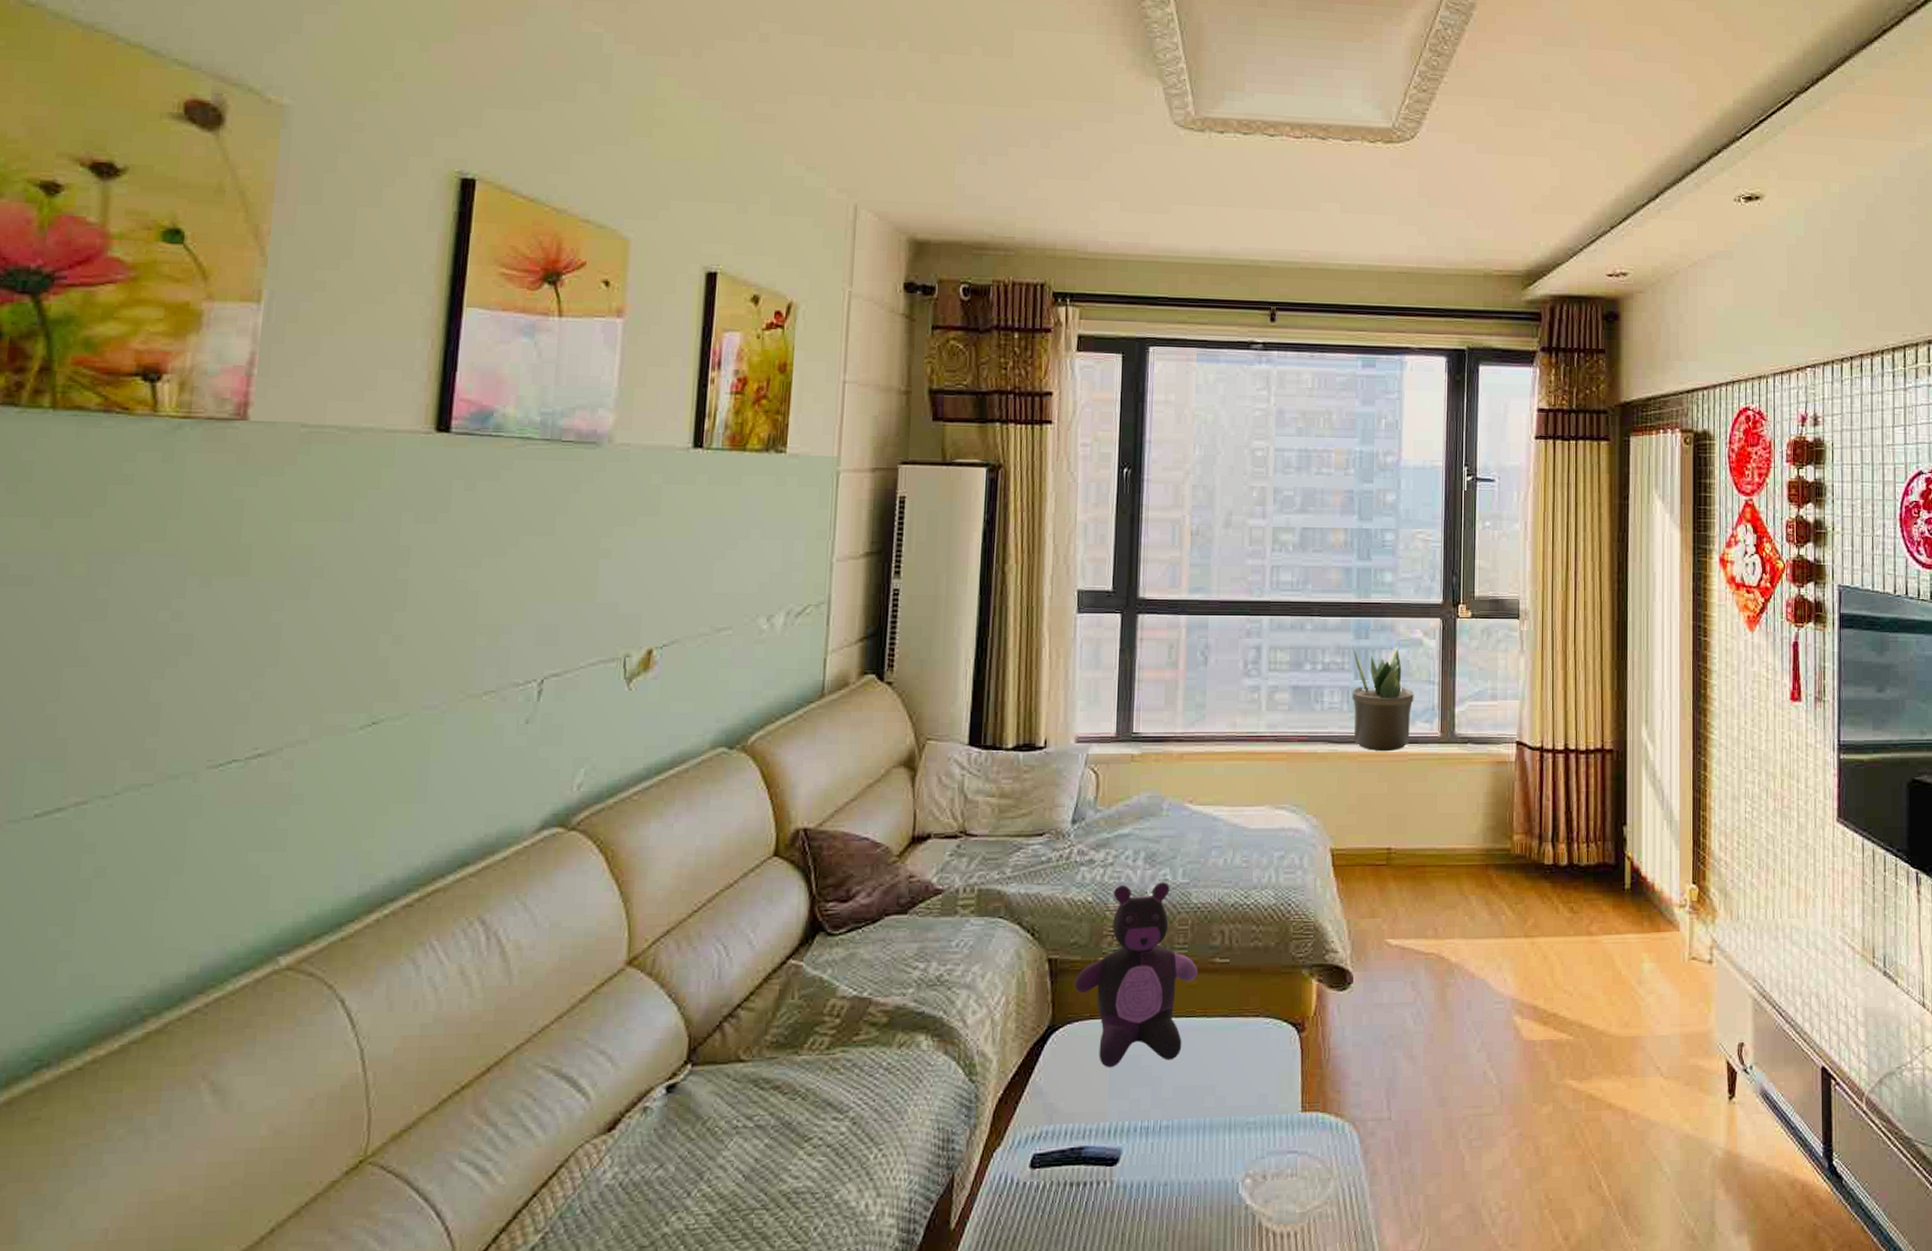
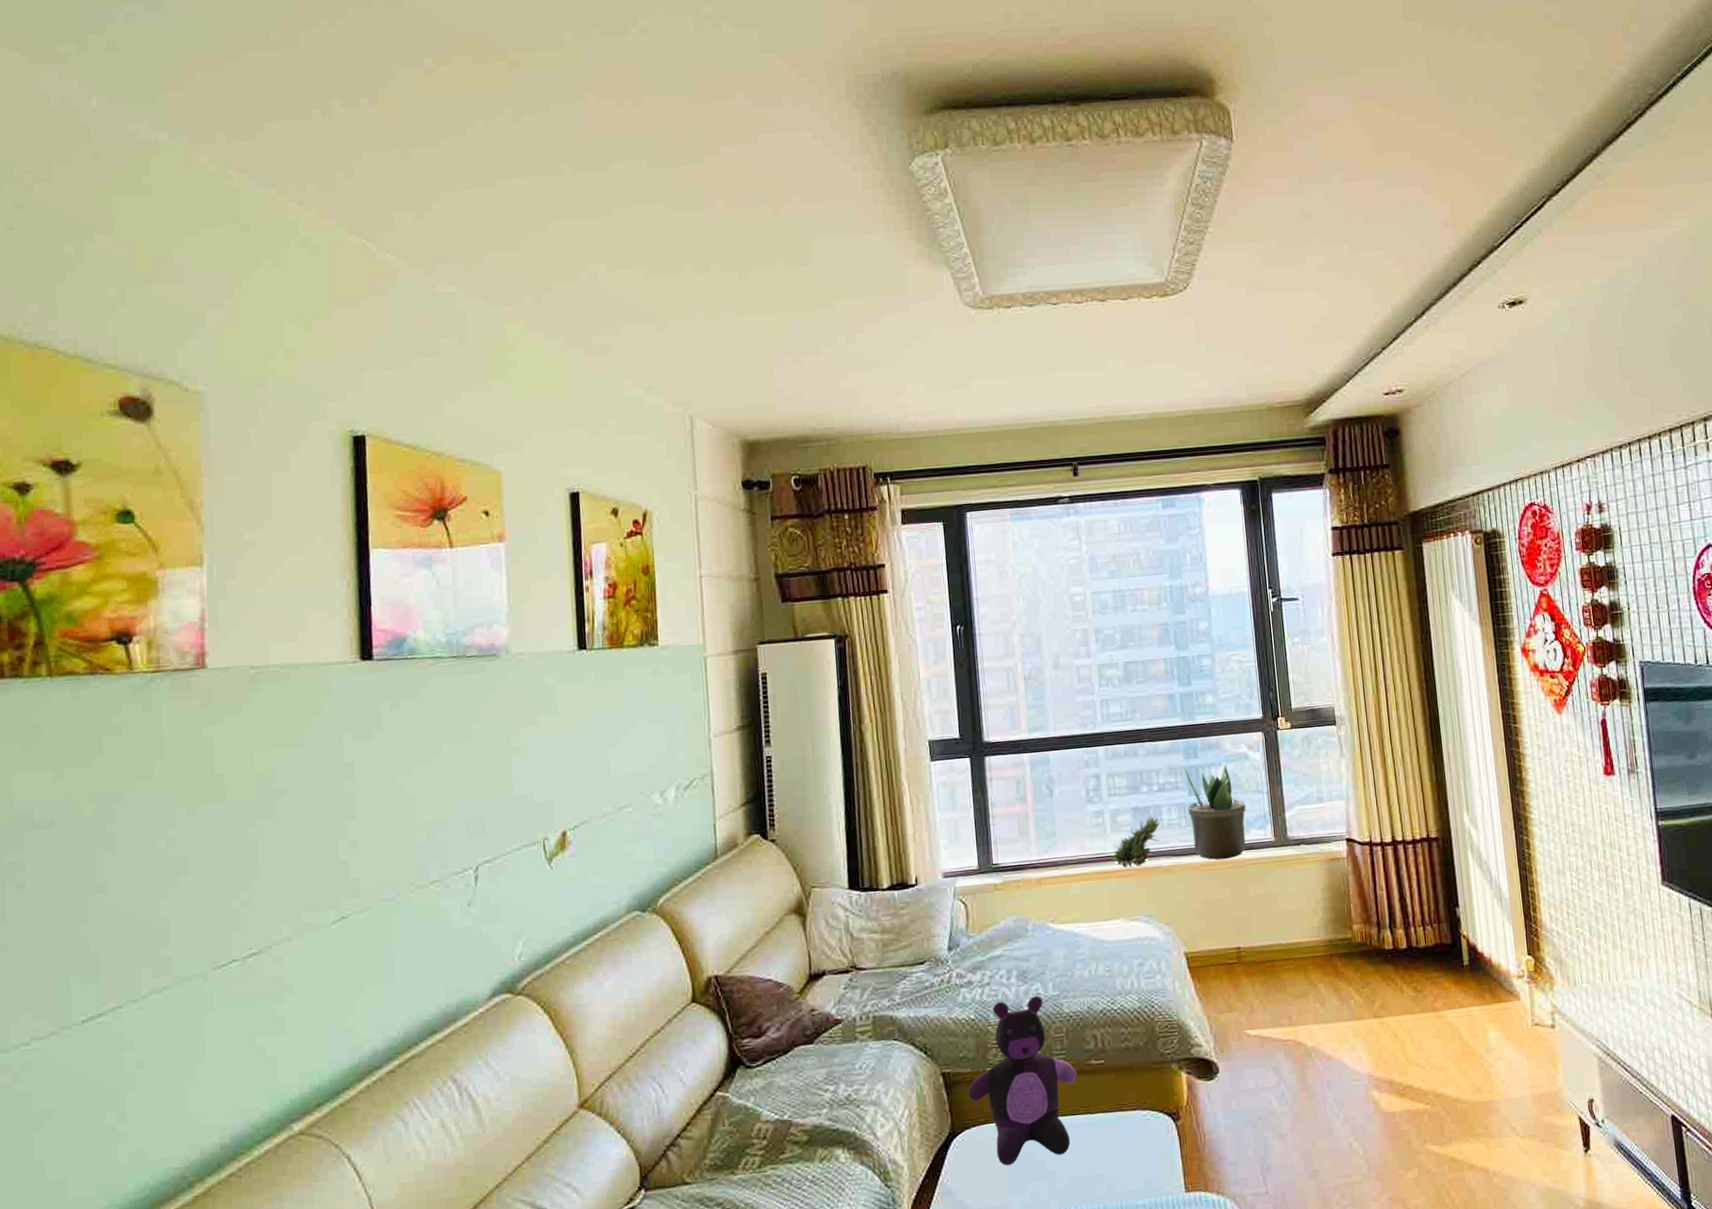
succulent plant: none [1262,695,1320,749] -> present [1110,815,1160,866]

